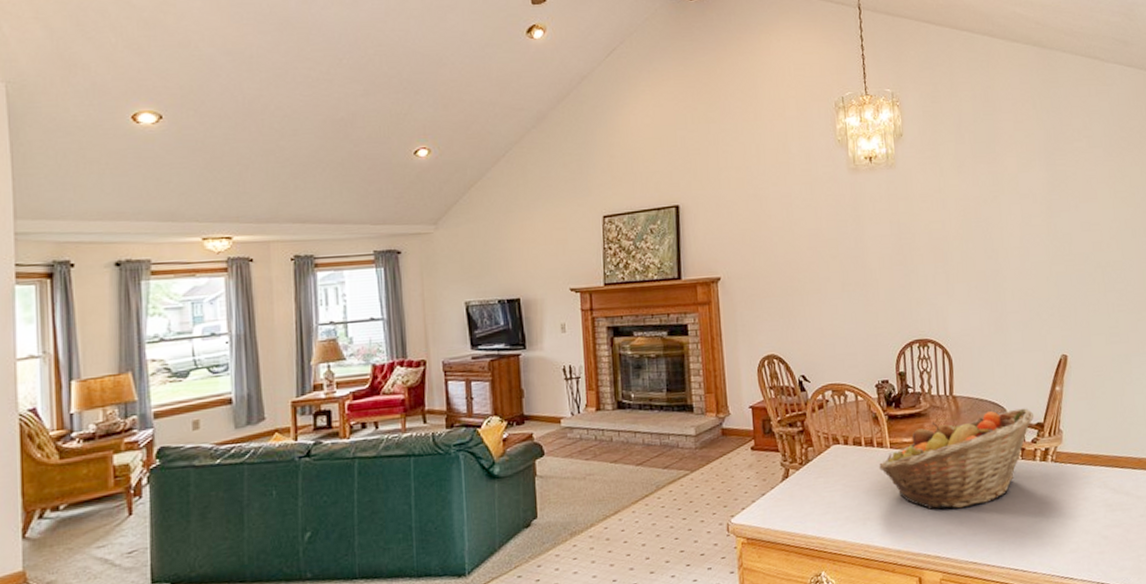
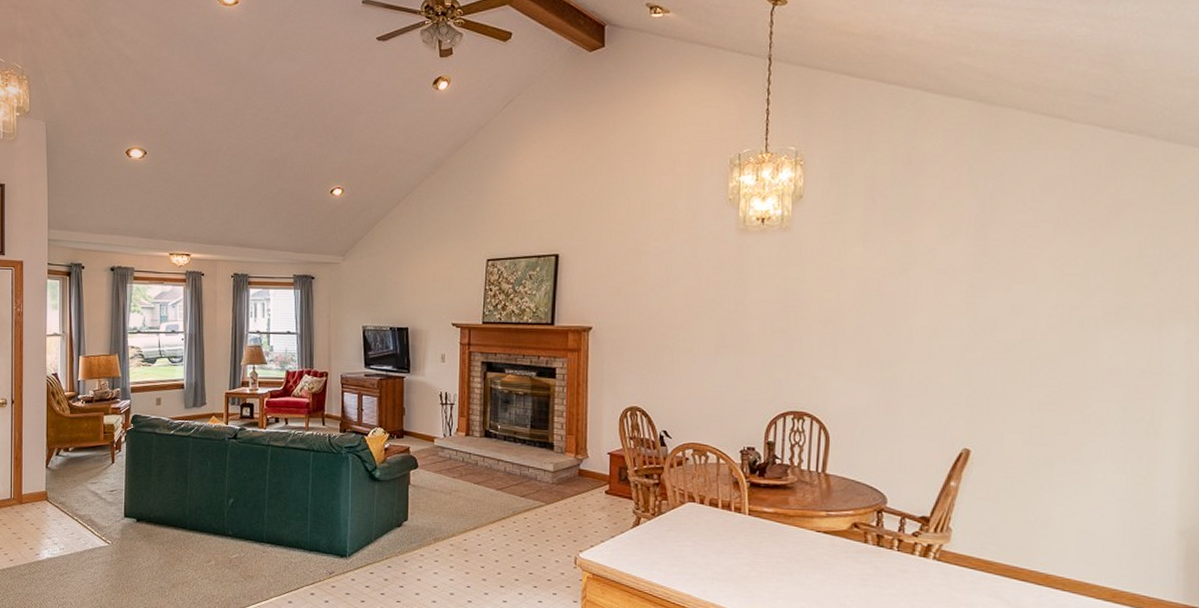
fruit basket: present [879,408,1034,510] -> none [734,496,920,588]

